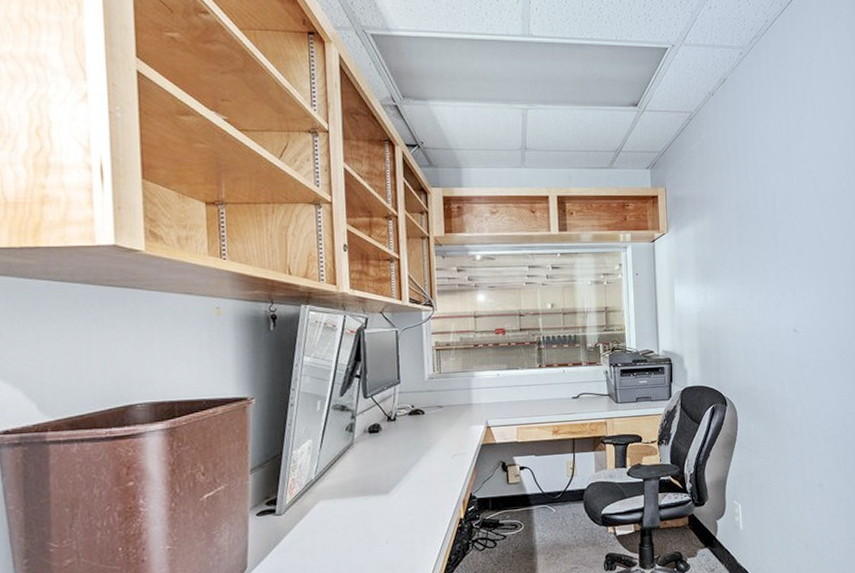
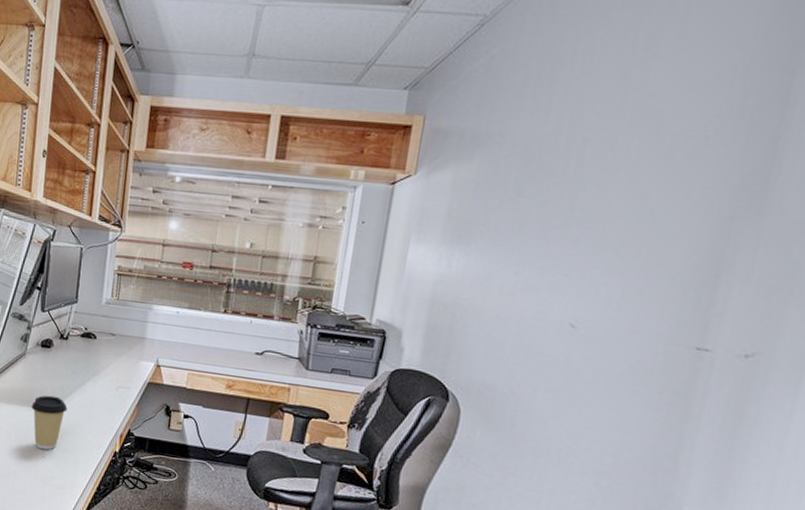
coffee cup: none [367,478,406,536] -> present [31,395,68,450]

